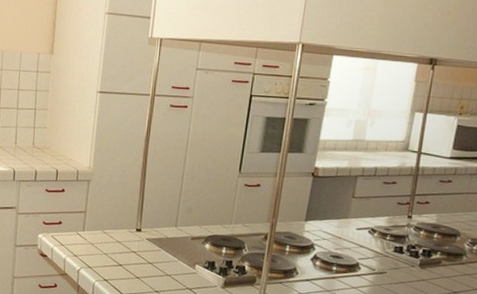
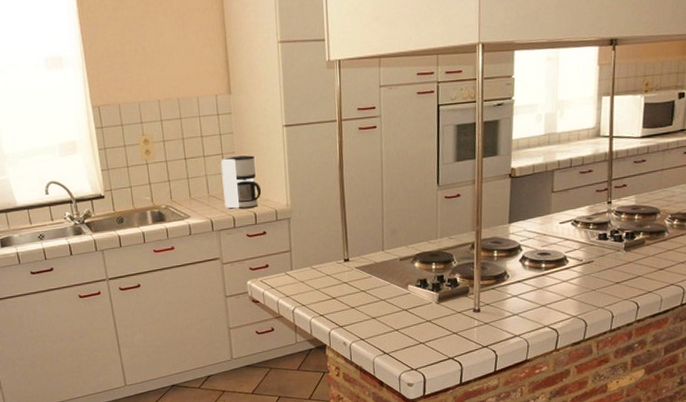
coffee maker: none [29,113,67,165] -> present [221,155,262,209]

